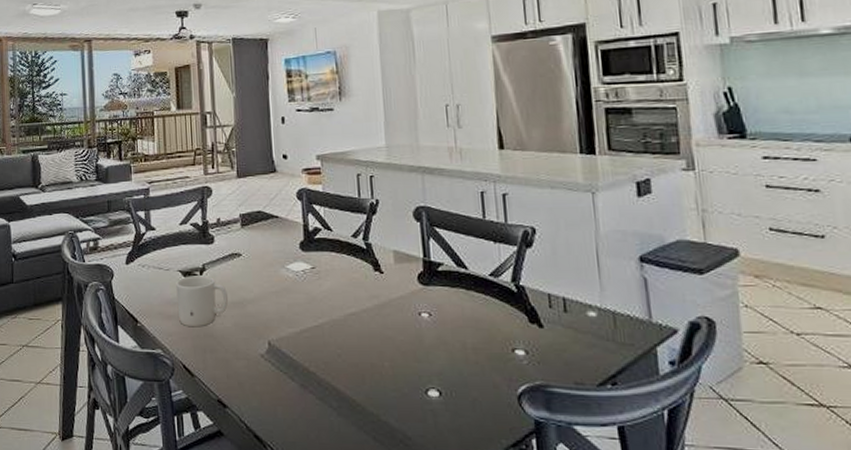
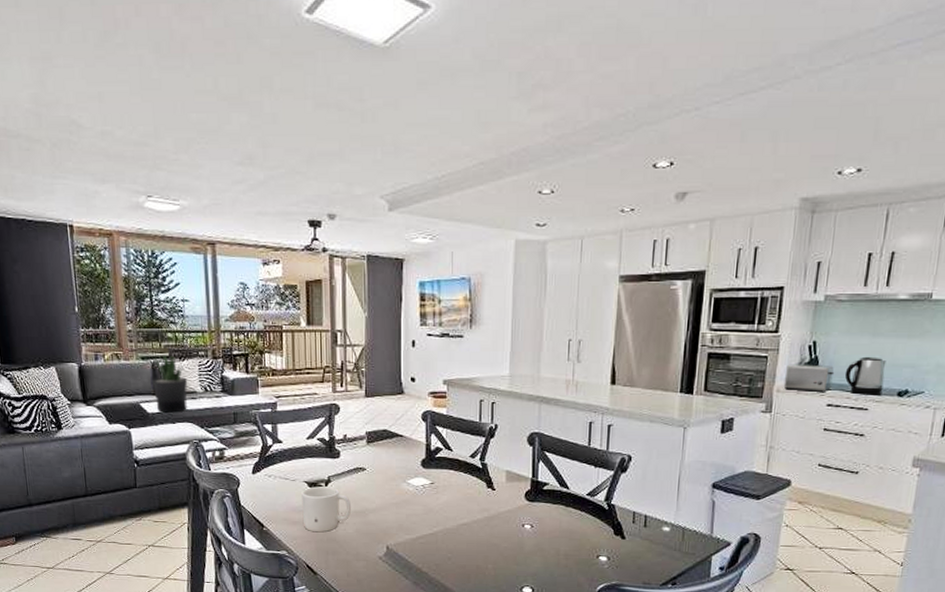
planter: none [31,145,65,204] -> present [152,352,188,413]
toaster: none [702,112,763,145] -> present [784,364,835,393]
kettle: none [775,99,830,145] -> present [844,356,887,397]

